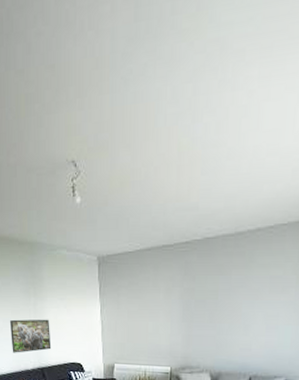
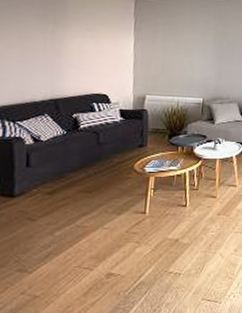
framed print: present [9,319,52,353] -> none [14,45,72,83]

